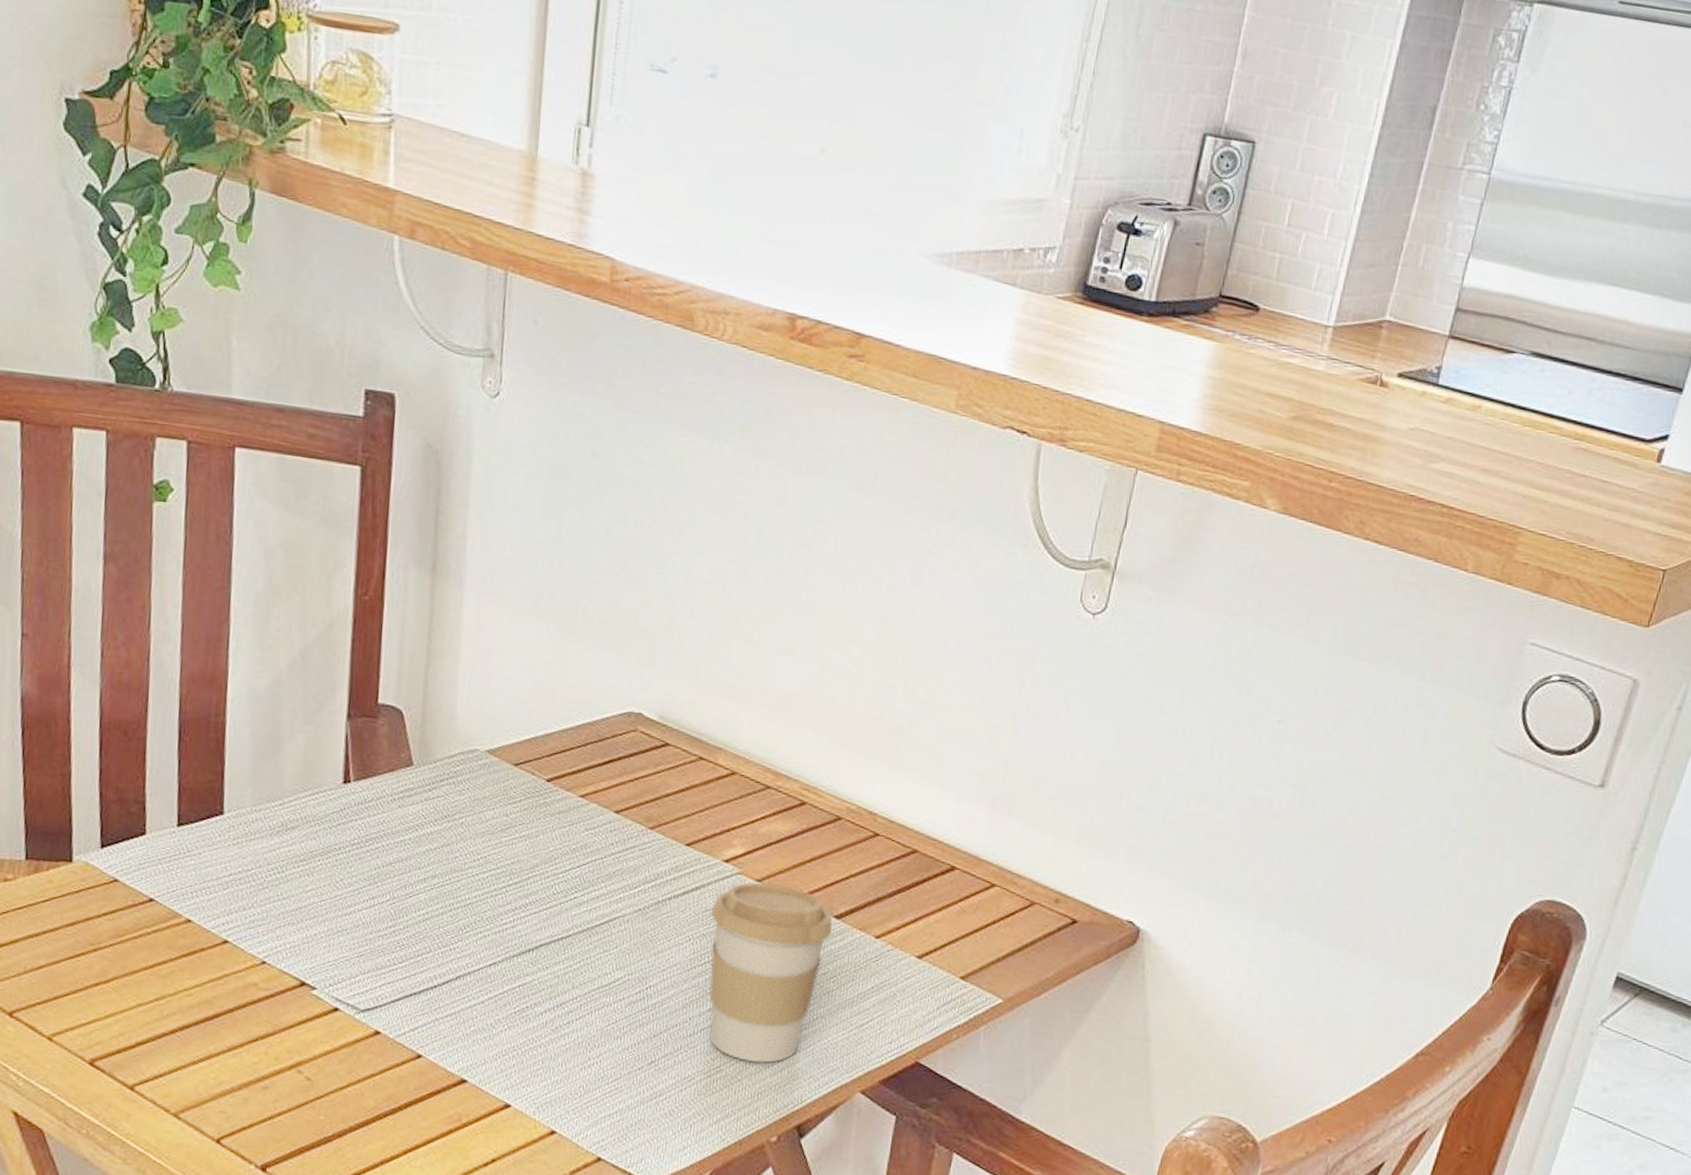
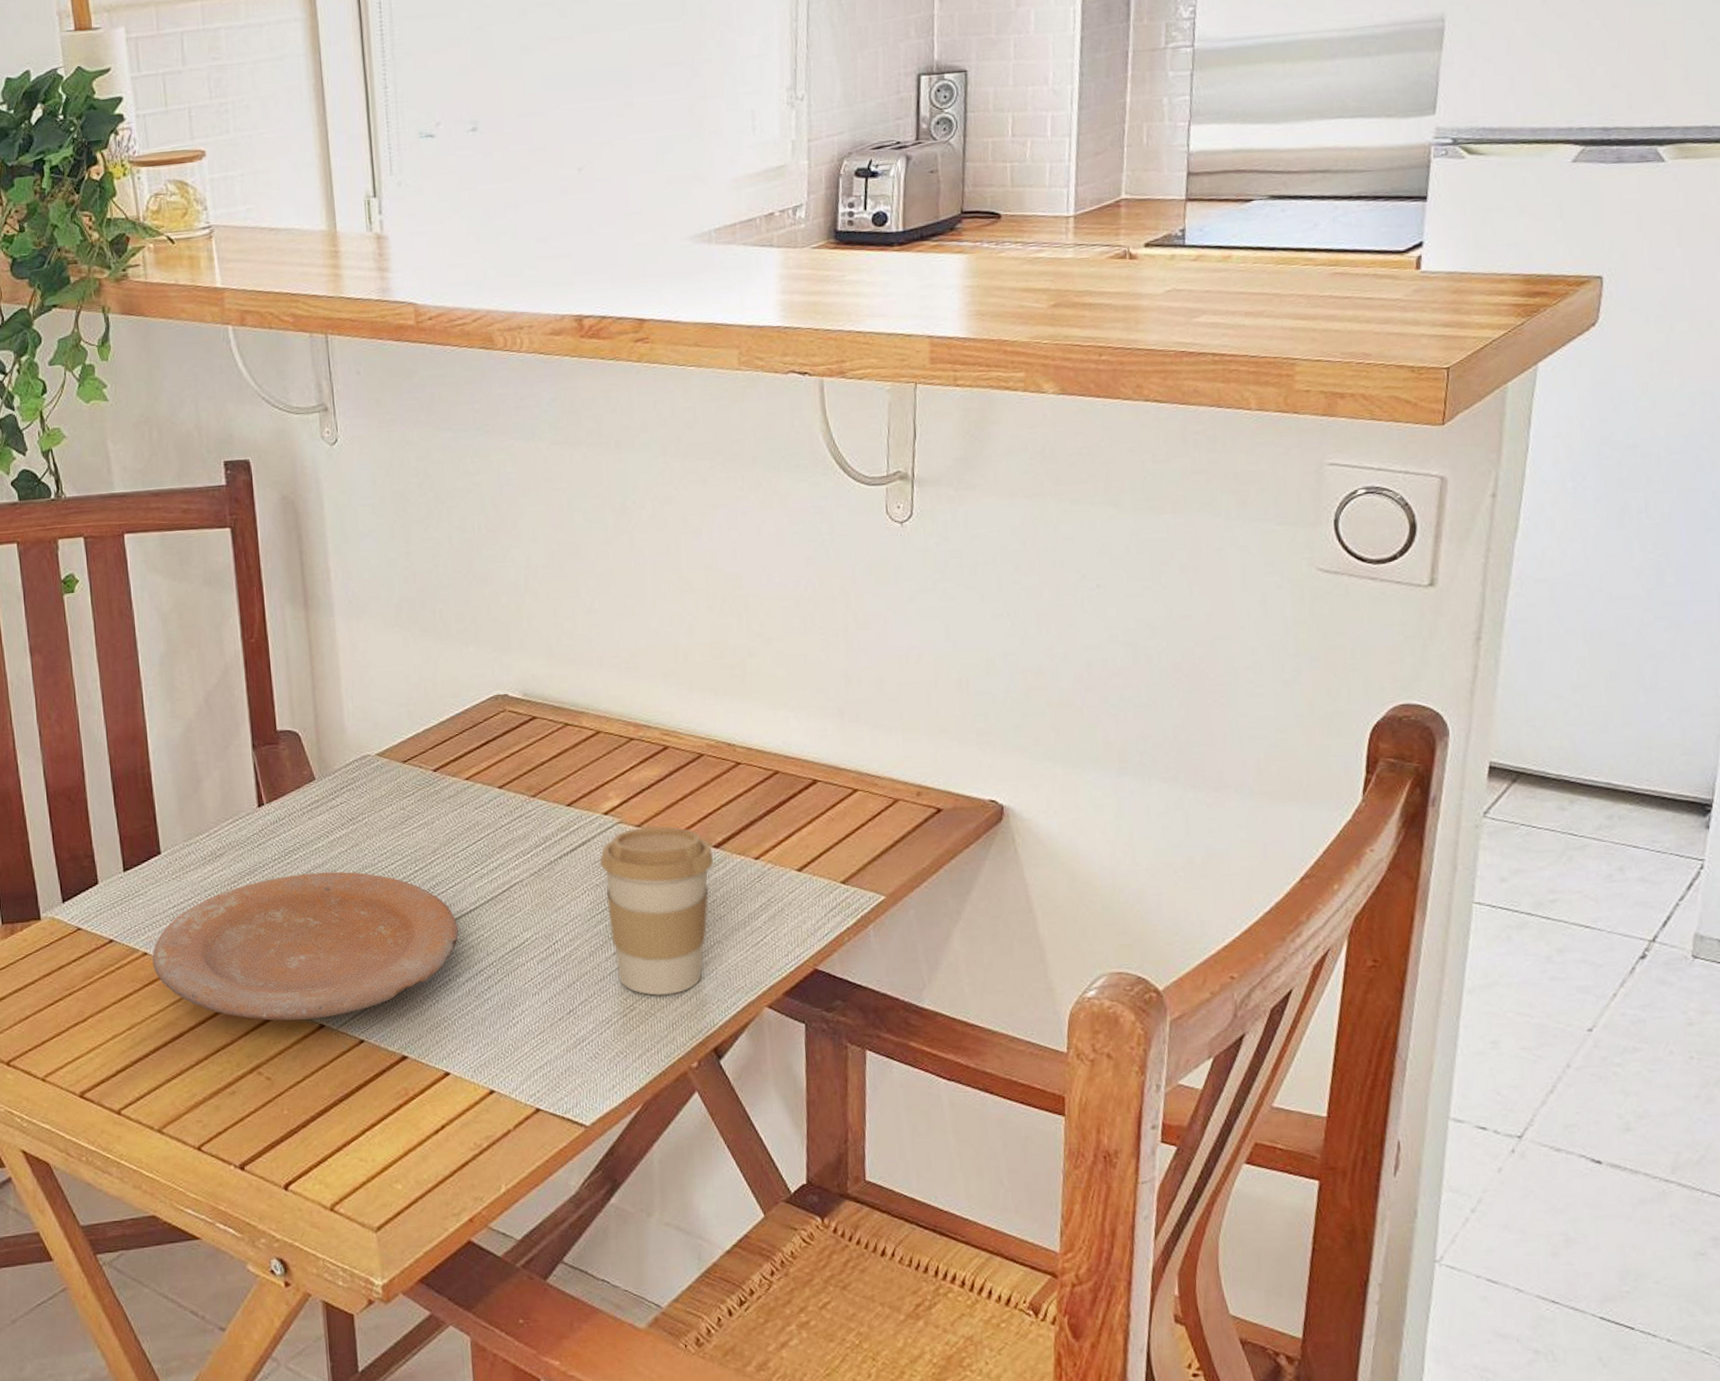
plate: none [195,864,546,1025] -> present [152,872,459,1021]

